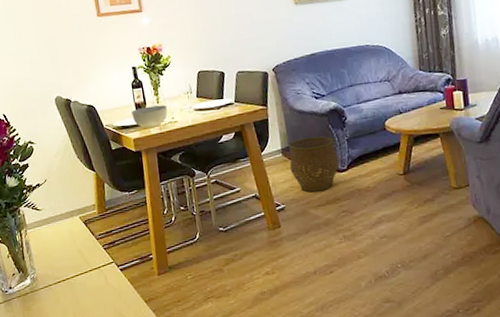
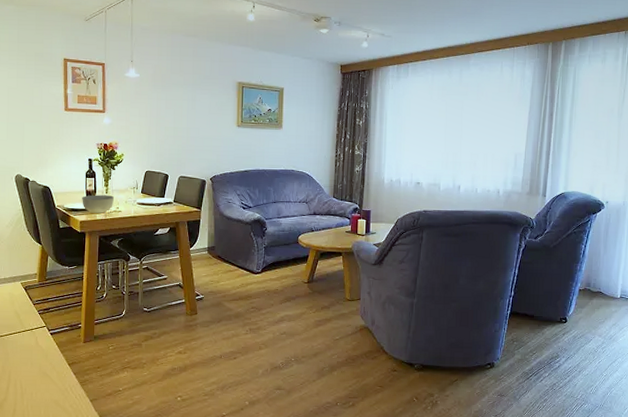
basket: present [288,136,339,193] -> none [212,240,255,288]

